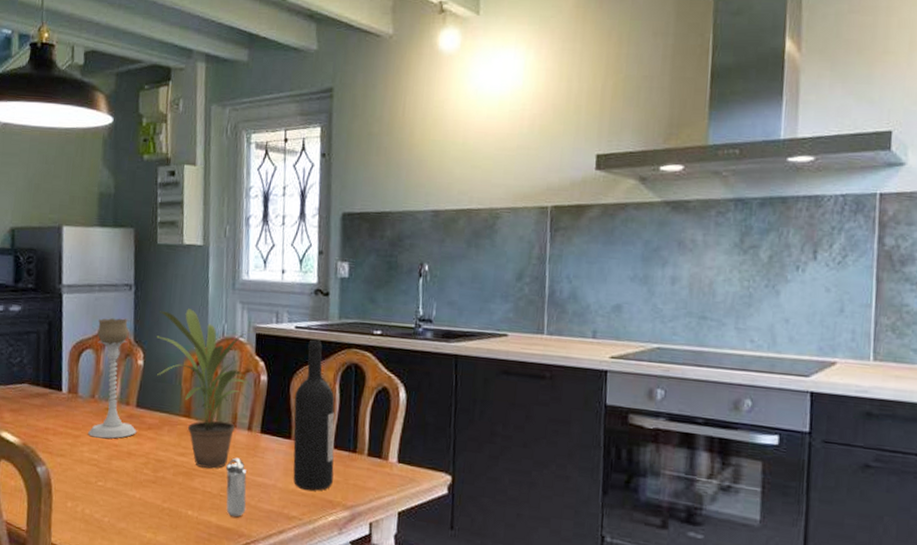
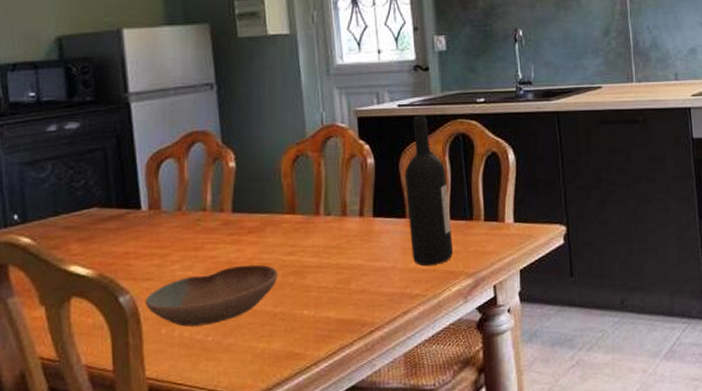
bowl: none [57,457,170,507] -> present [145,264,278,327]
candle holder: present [88,318,137,439] -> none [178,120,236,253]
potted plant: present [156,309,254,469] -> none [247,101,359,263]
shaker: present [225,457,247,518] -> none [339,246,367,308]

